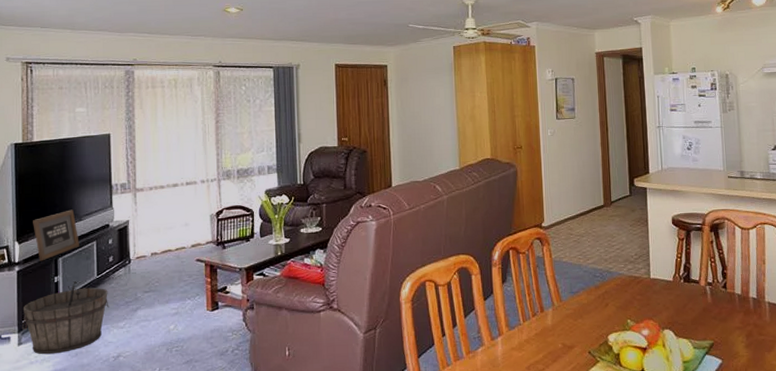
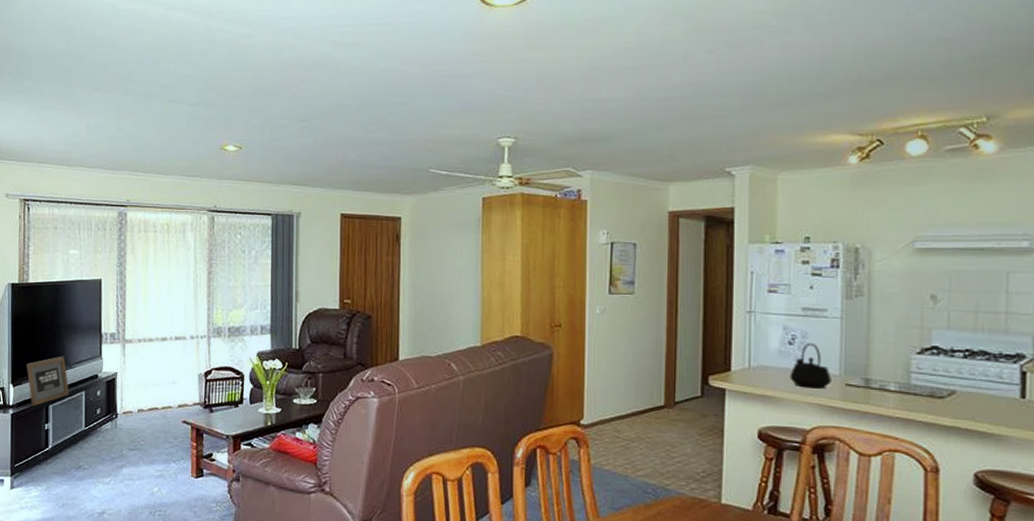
wooden bucket: present [22,281,109,355] -> none [15,430,96,502]
kettle: none [690,148,718,182] -> present [789,343,831,389]

